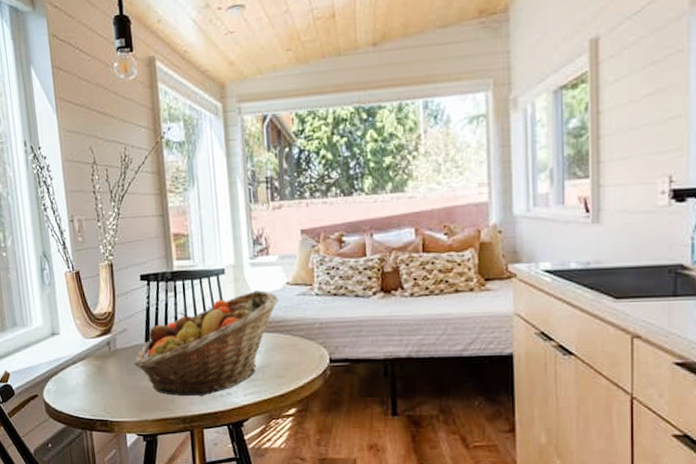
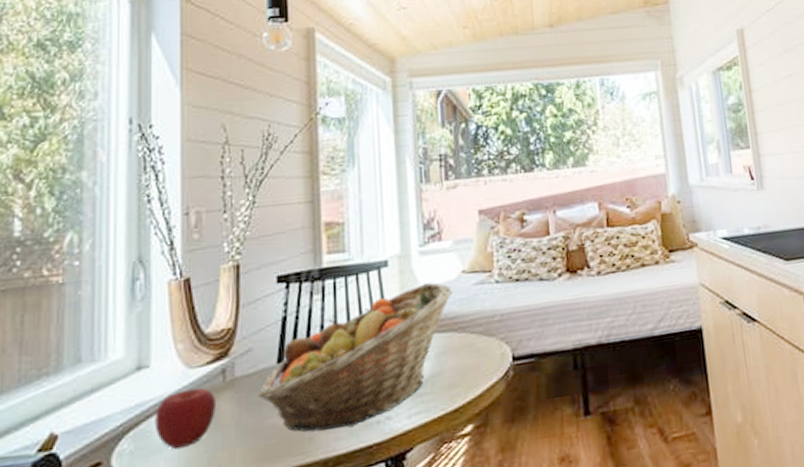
apple: none [67,353,106,394] -> present [155,387,216,450]

